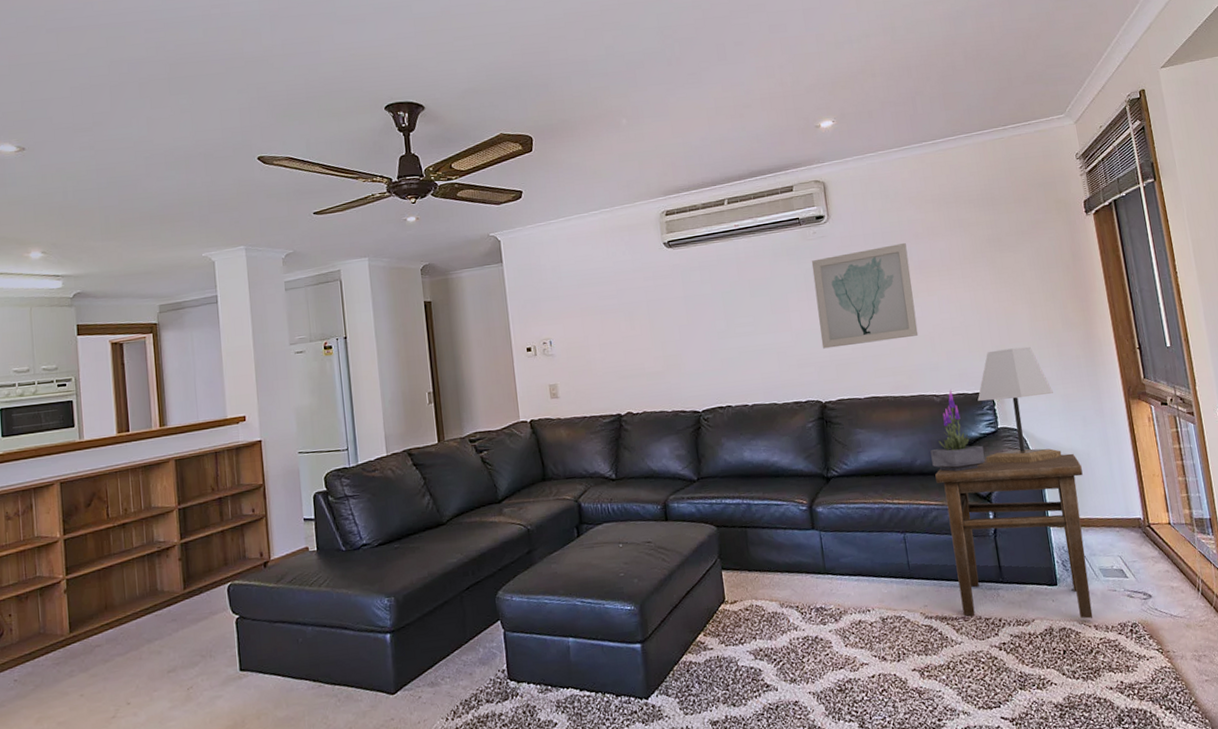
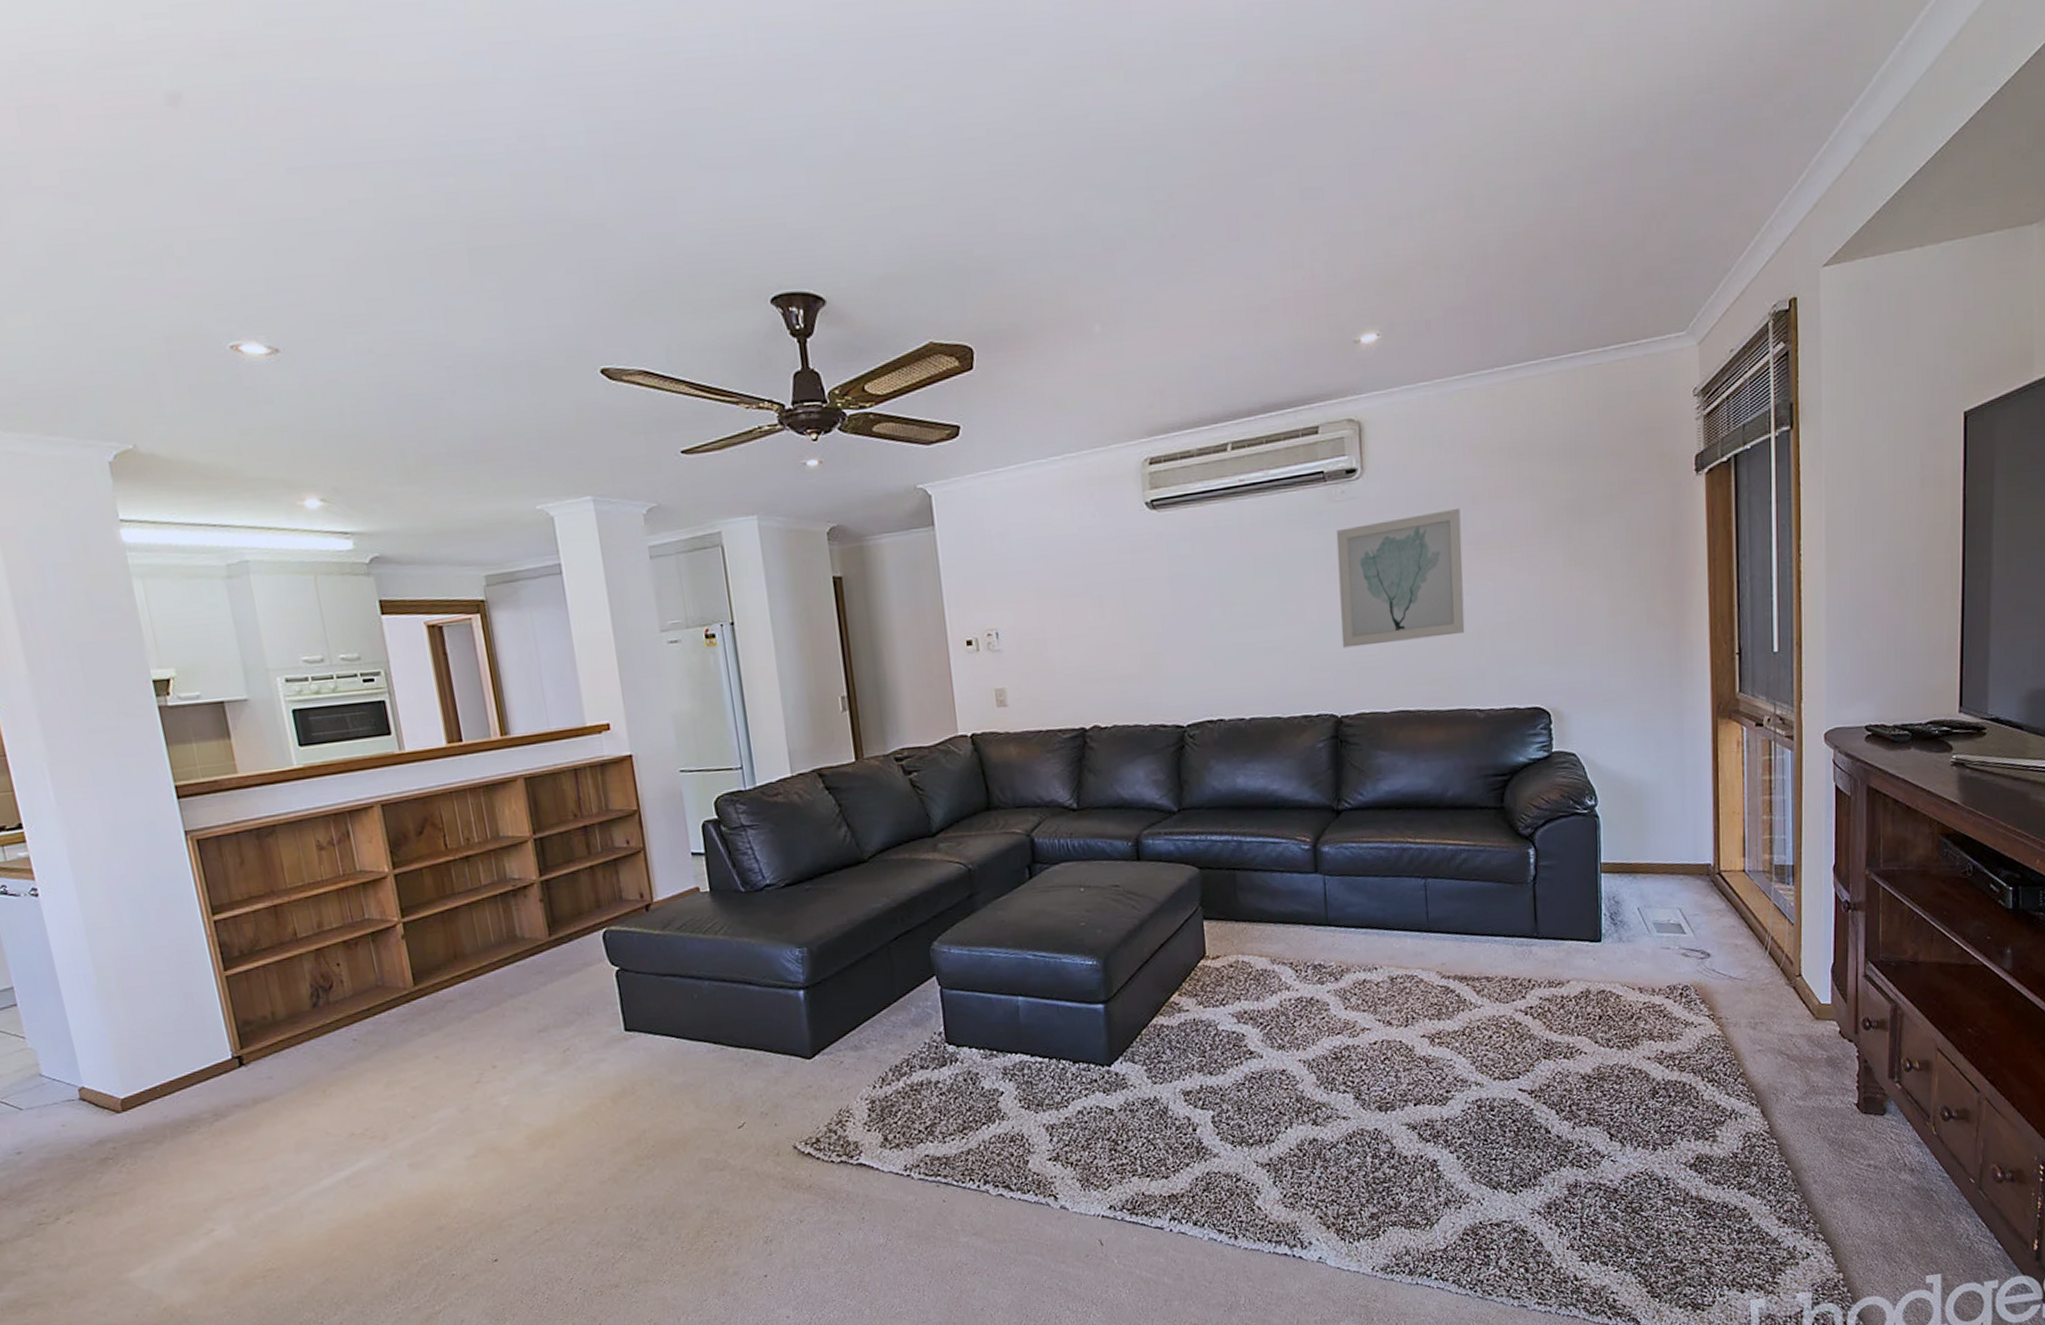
potted plant: present [930,389,985,472] -> none [1466,702,1532,805]
side table: present [935,453,1093,619] -> none [1469,784,1648,980]
lamp: present [977,346,1062,464] -> none [1531,649,1626,796]

